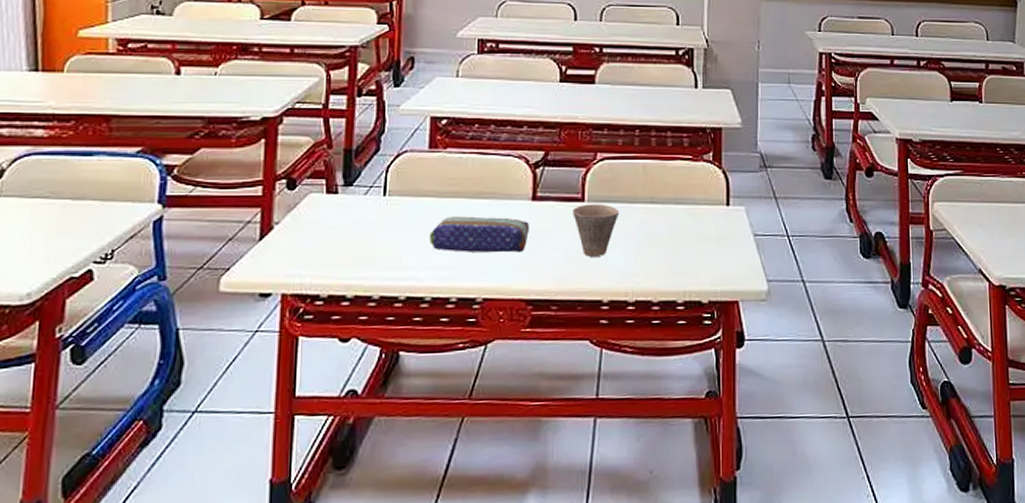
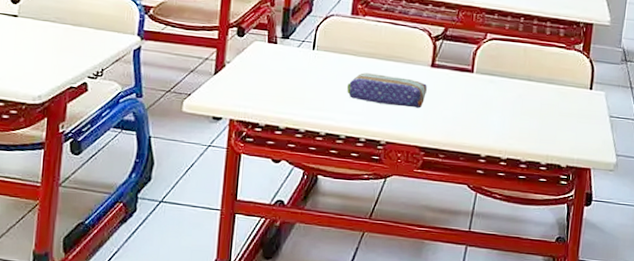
cup: present [572,203,620,257] -> none [463,75,501,119]

